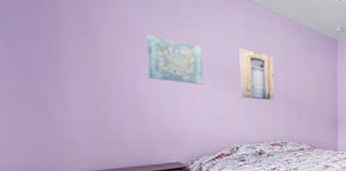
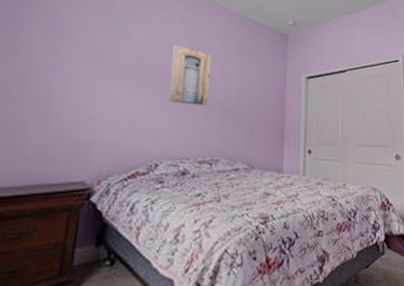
wall art: present [146,34,204,84] -> none [67,29,133,86]

